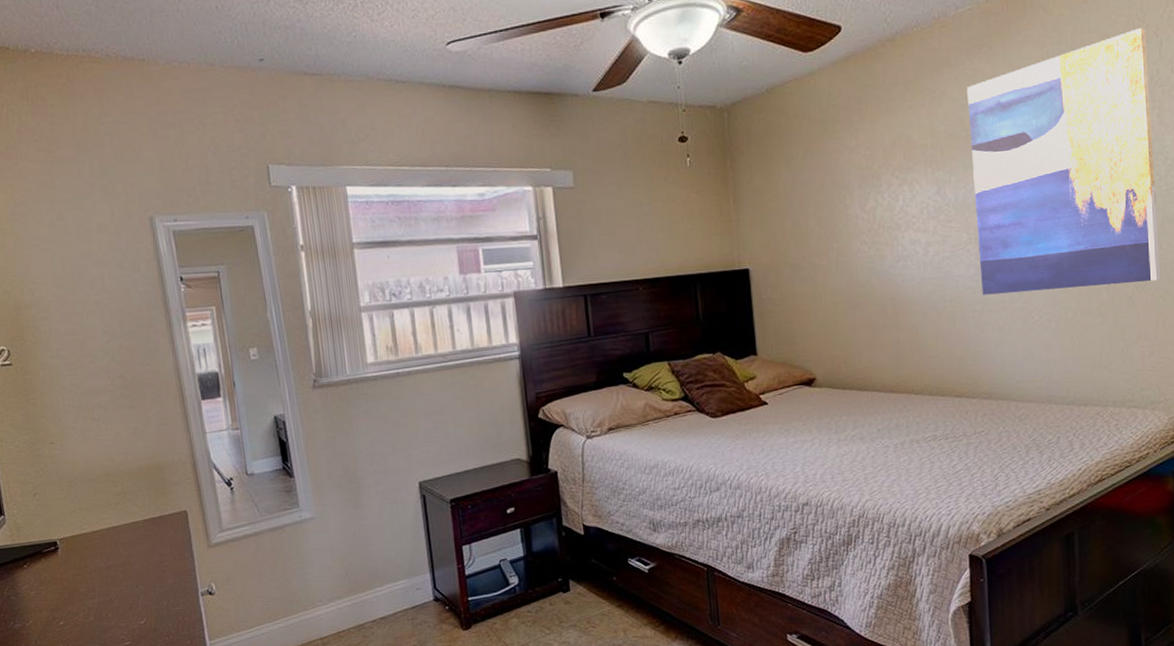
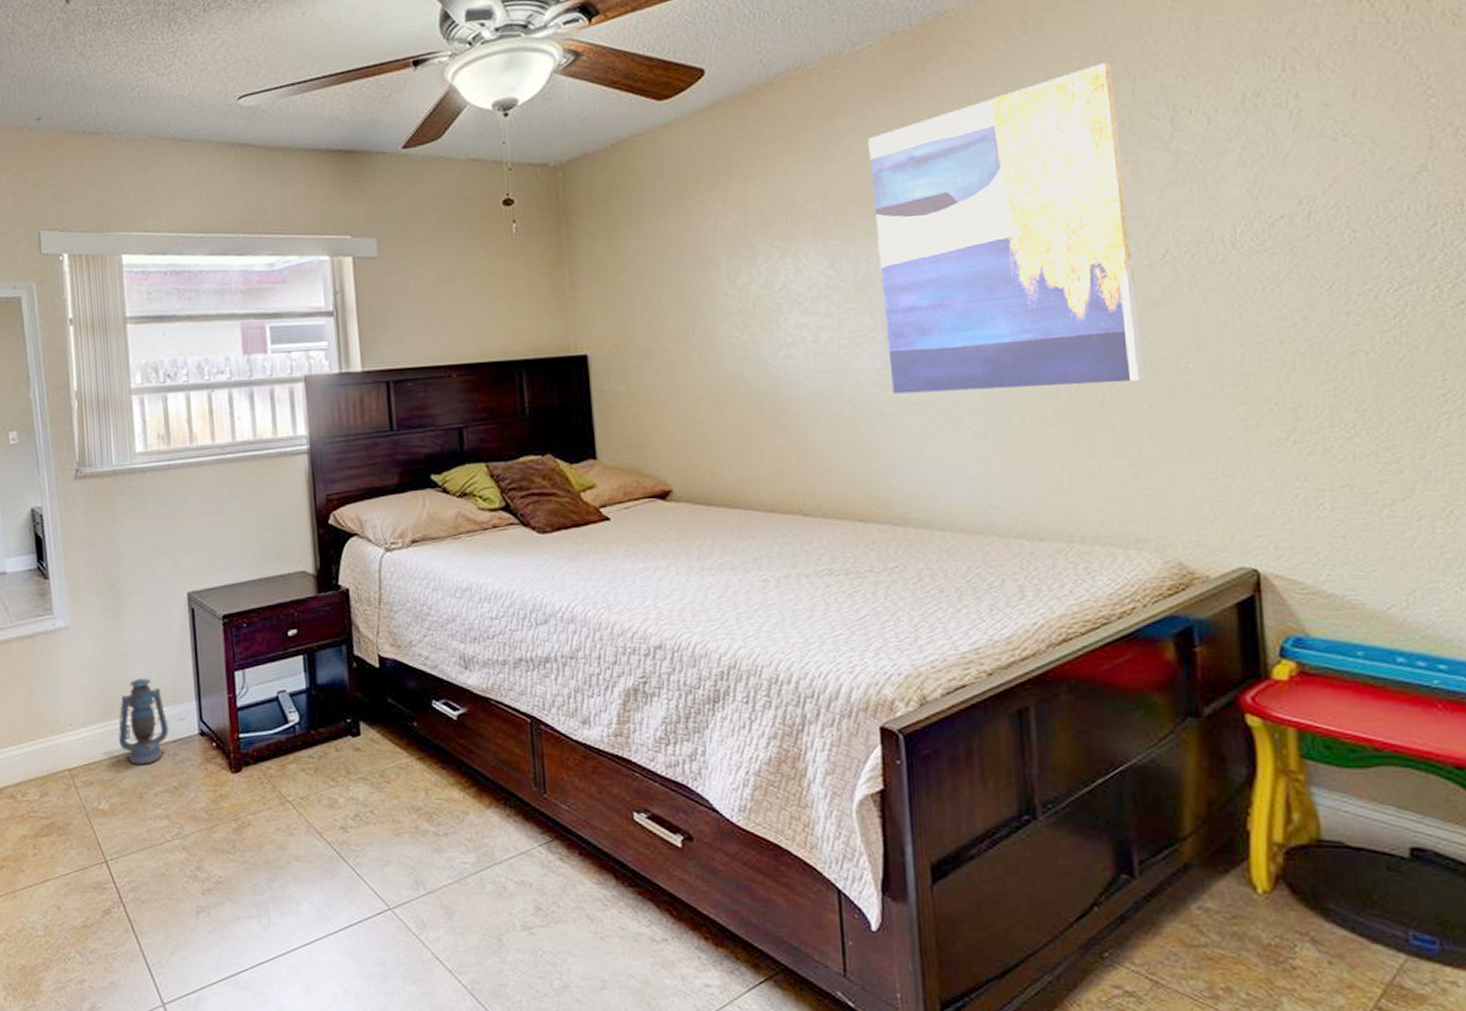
lantern: none [363,557,408,630] -> present [118,678,169,766]

